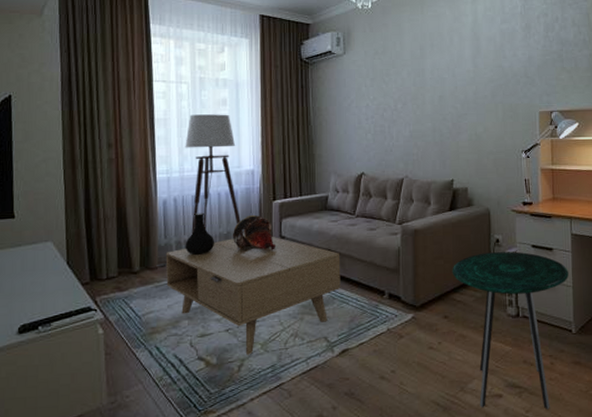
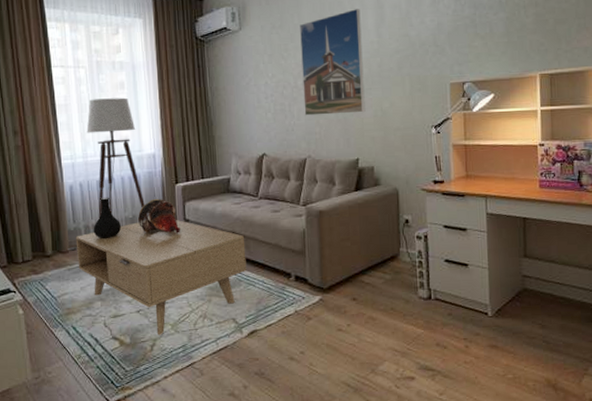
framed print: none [401,40,461,138] -> present [300,9,366,116]
side table: present [452,251,569,409] -> none [359,232,484,392]

